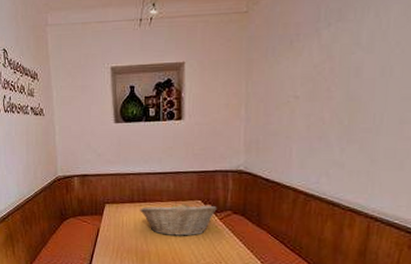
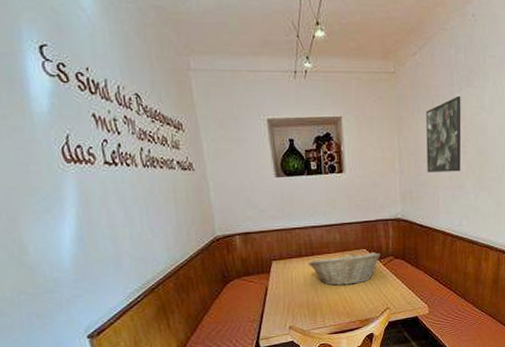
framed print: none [279,32,329,121] -> present [426,95,462,172]

